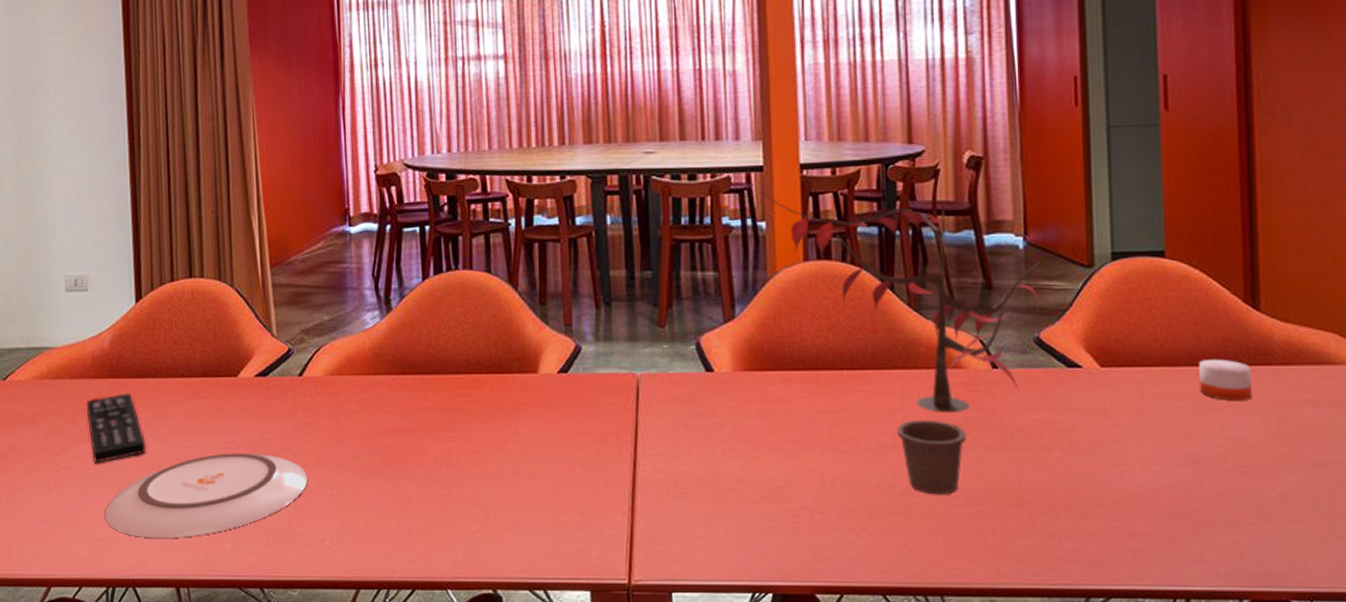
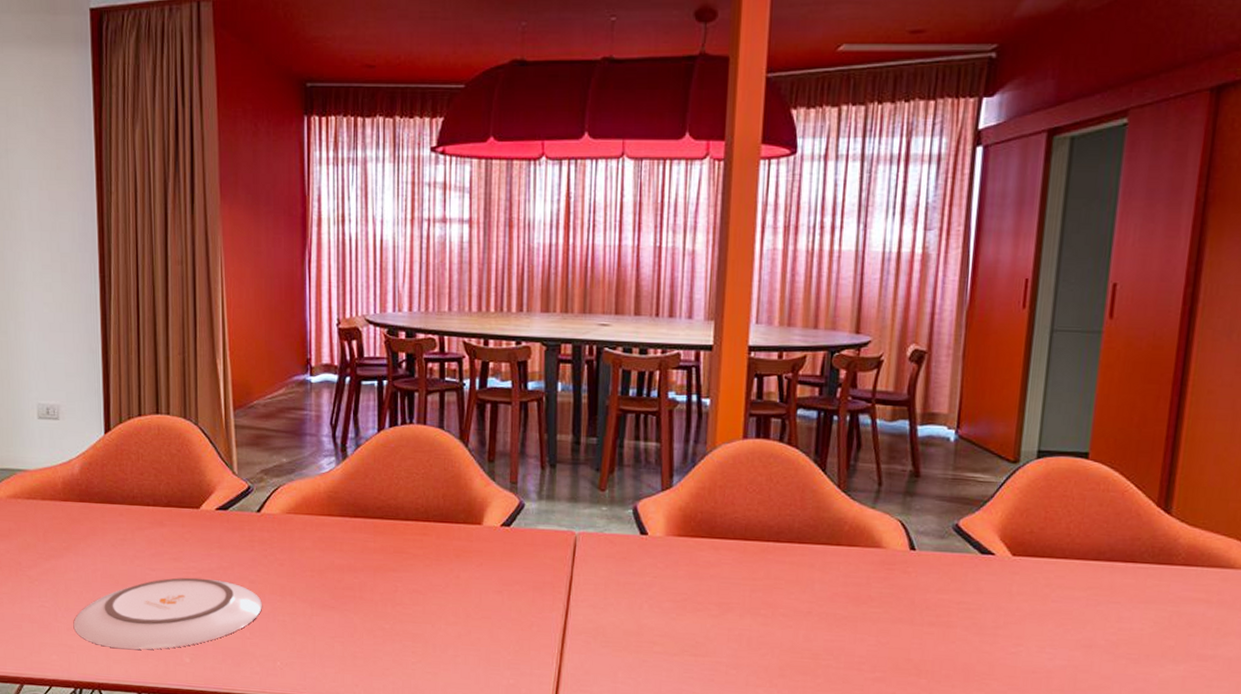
remote control: present [87,393,145,463] -> none [57,516,112,578]
potted plant: present [760,192,1040,495] -> none [708,370,968,661]
candle: present [1199,358,1252,400] -> none [1102,555,1154,595]

